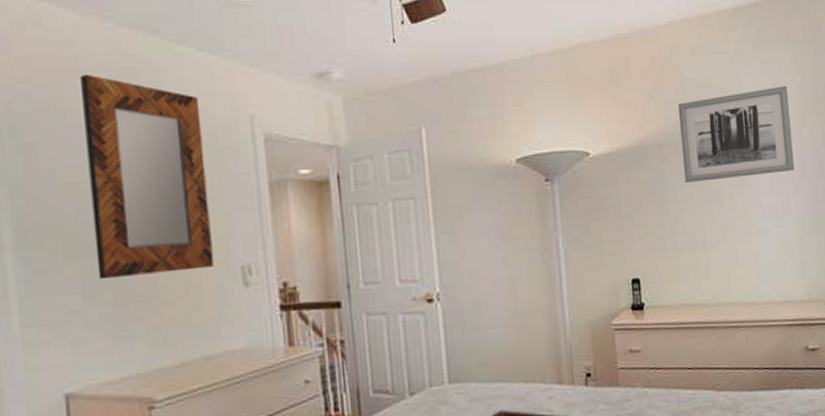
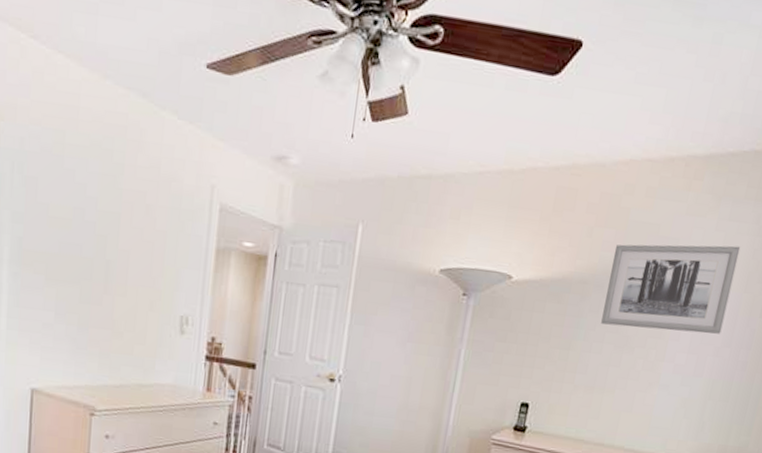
home mirror: present [79,74,214,280] -> none [69,124,171,312]

